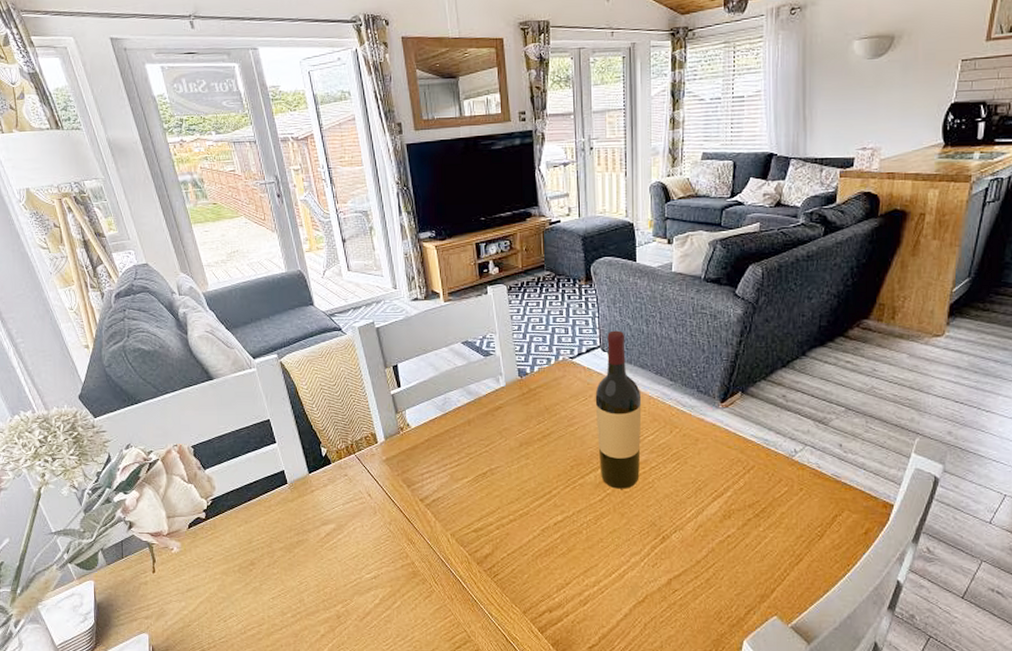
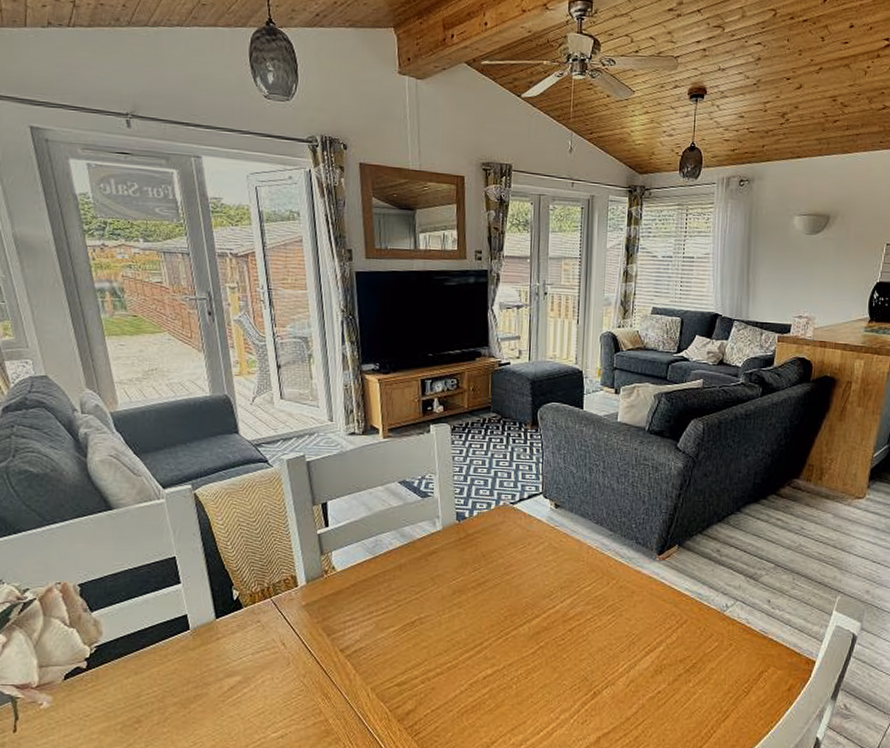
wine bottle: present [595,330,642,489] -> none [533,477,581,642]

